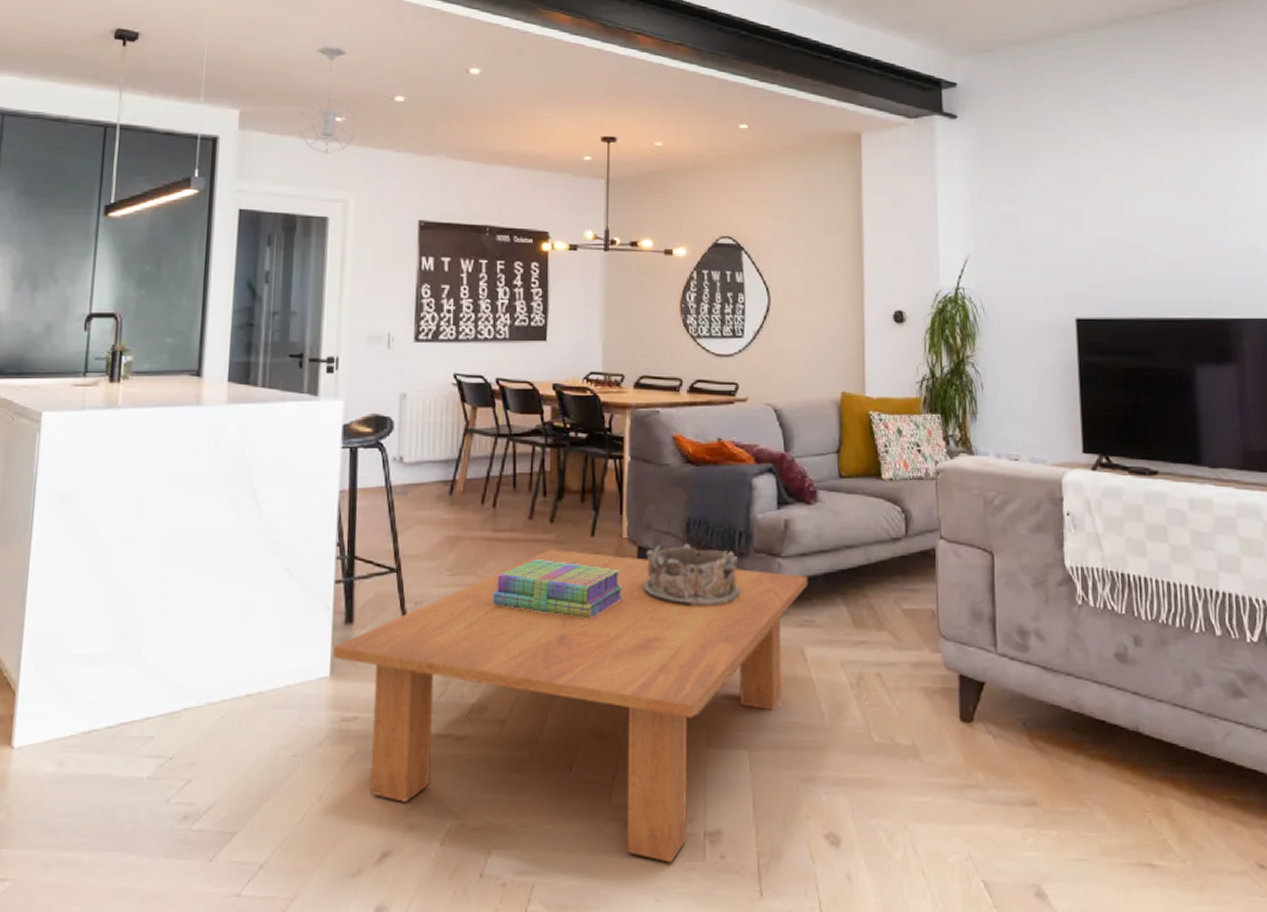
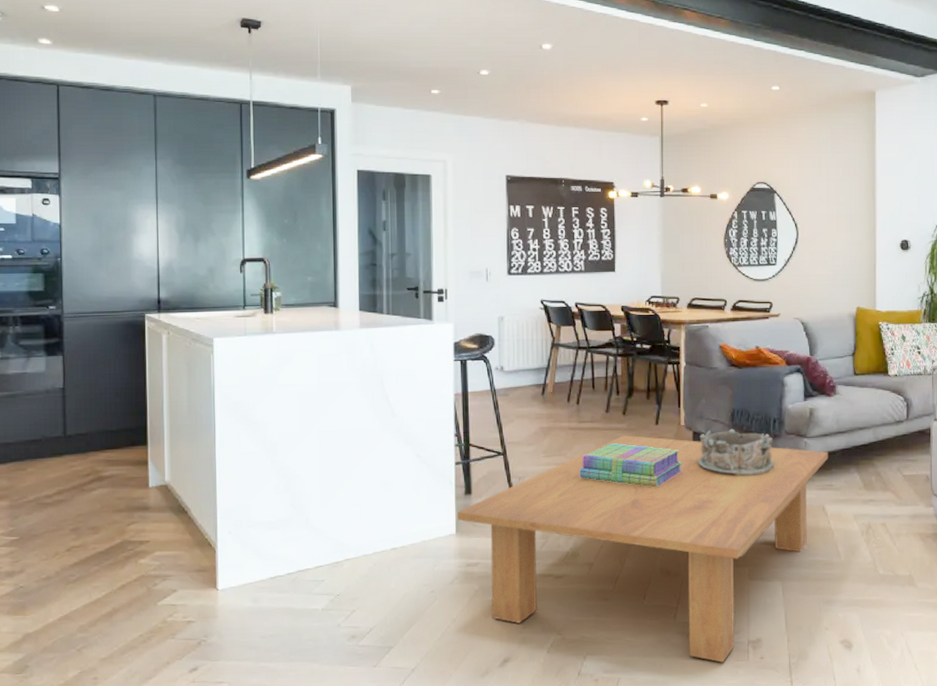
pendant light: present [298,45,357,154] -> none [401,28,450,122]

